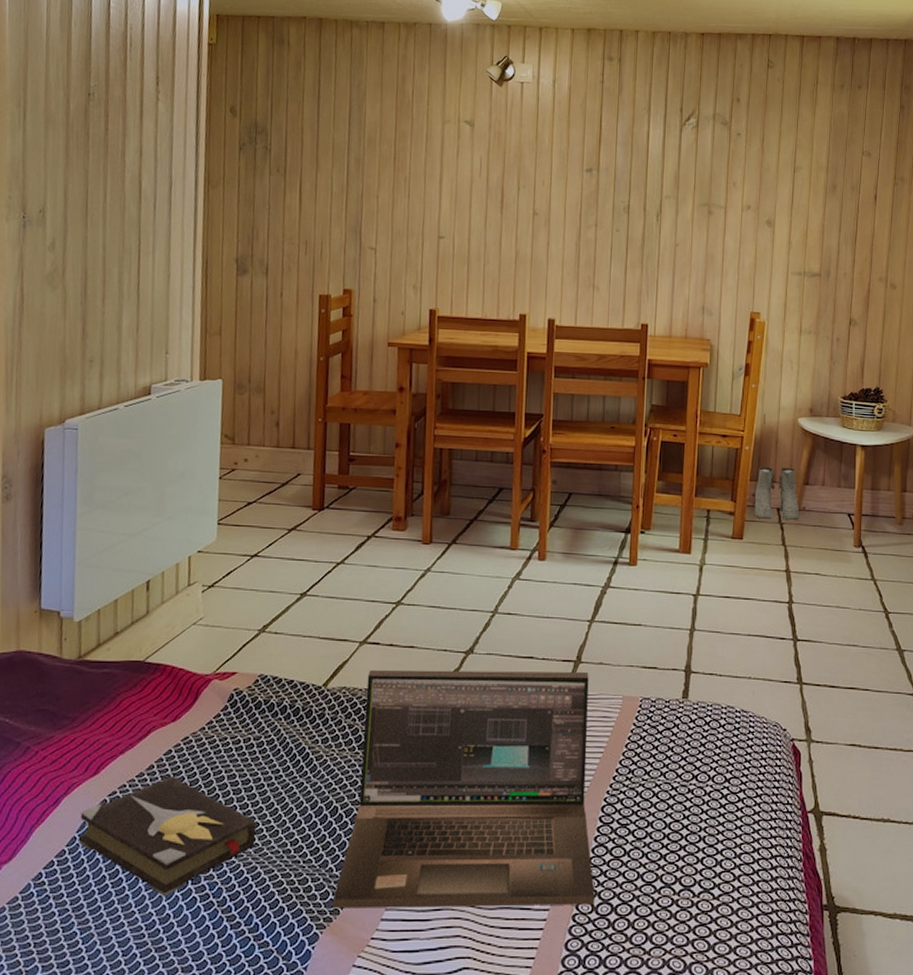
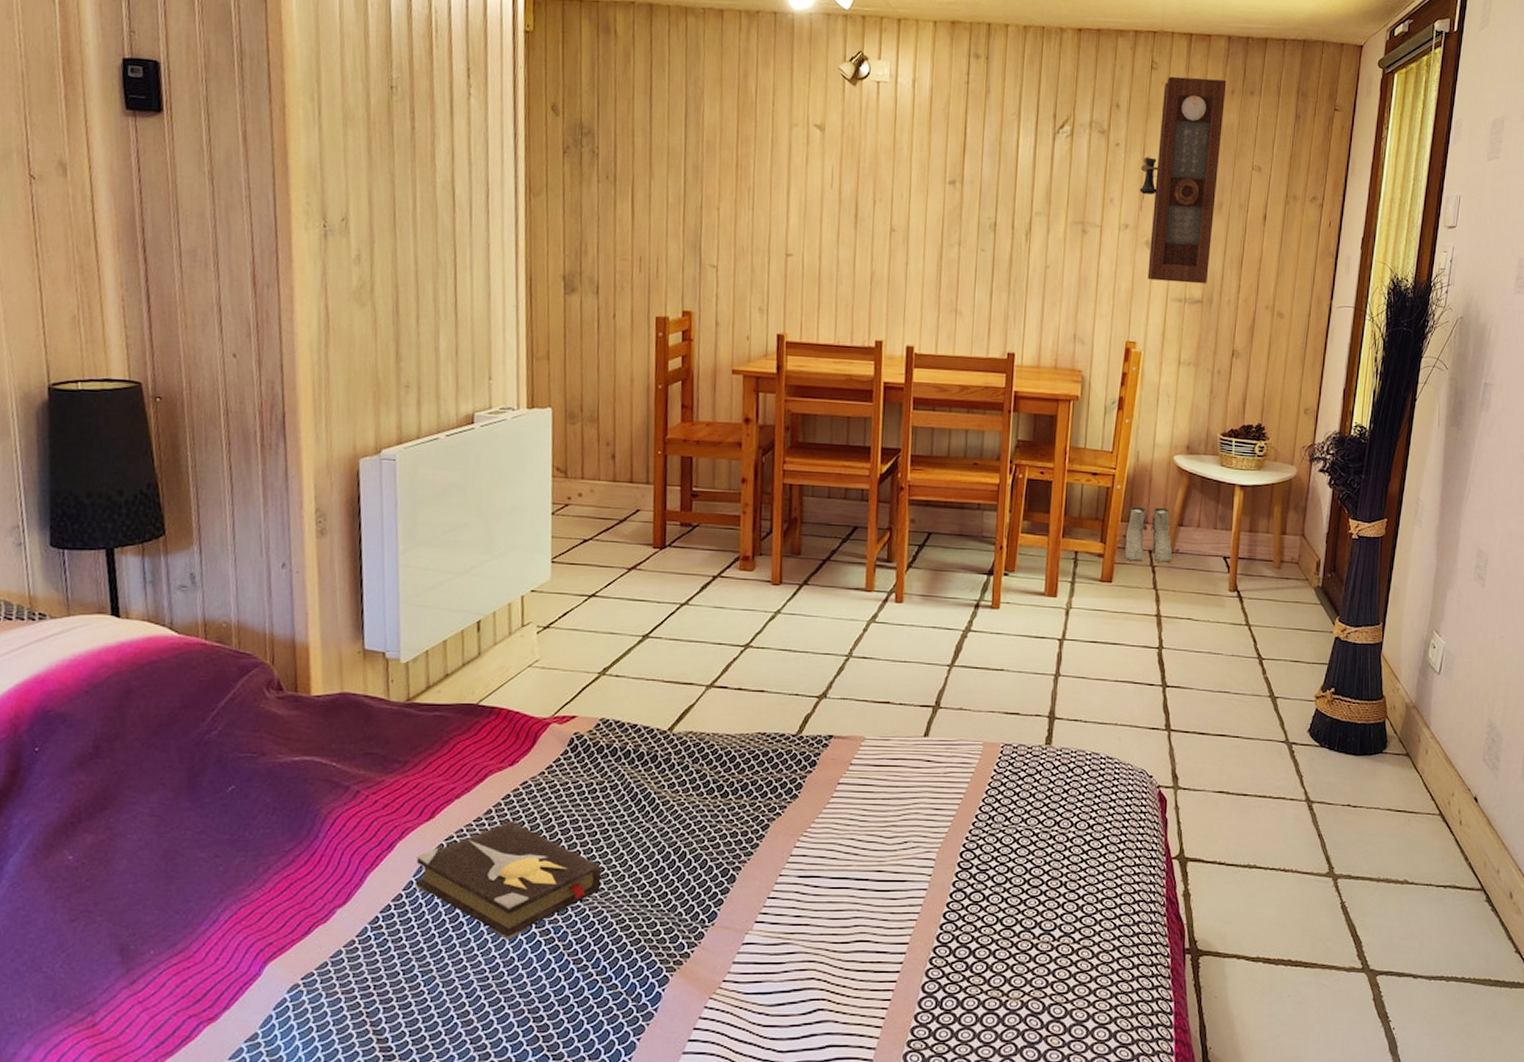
laptop: present [332,669,595,909] -> none [682,714,953,952]
pendulum clock: none [759,73,837,259] -> present [1139,76,1227,284]

